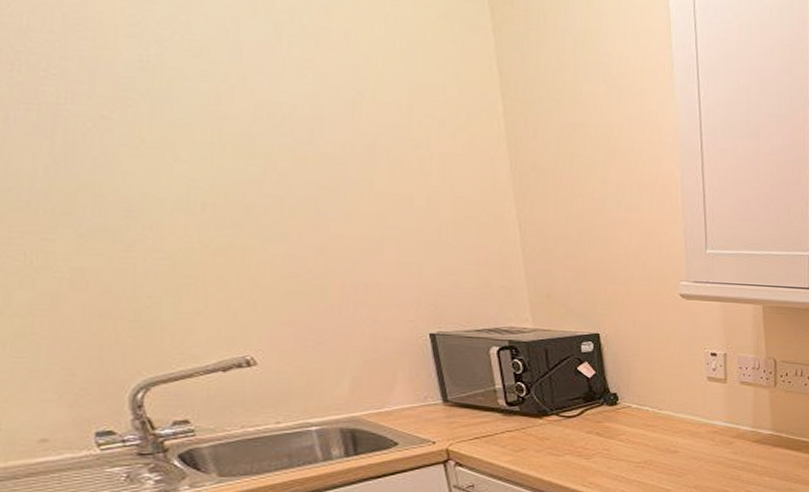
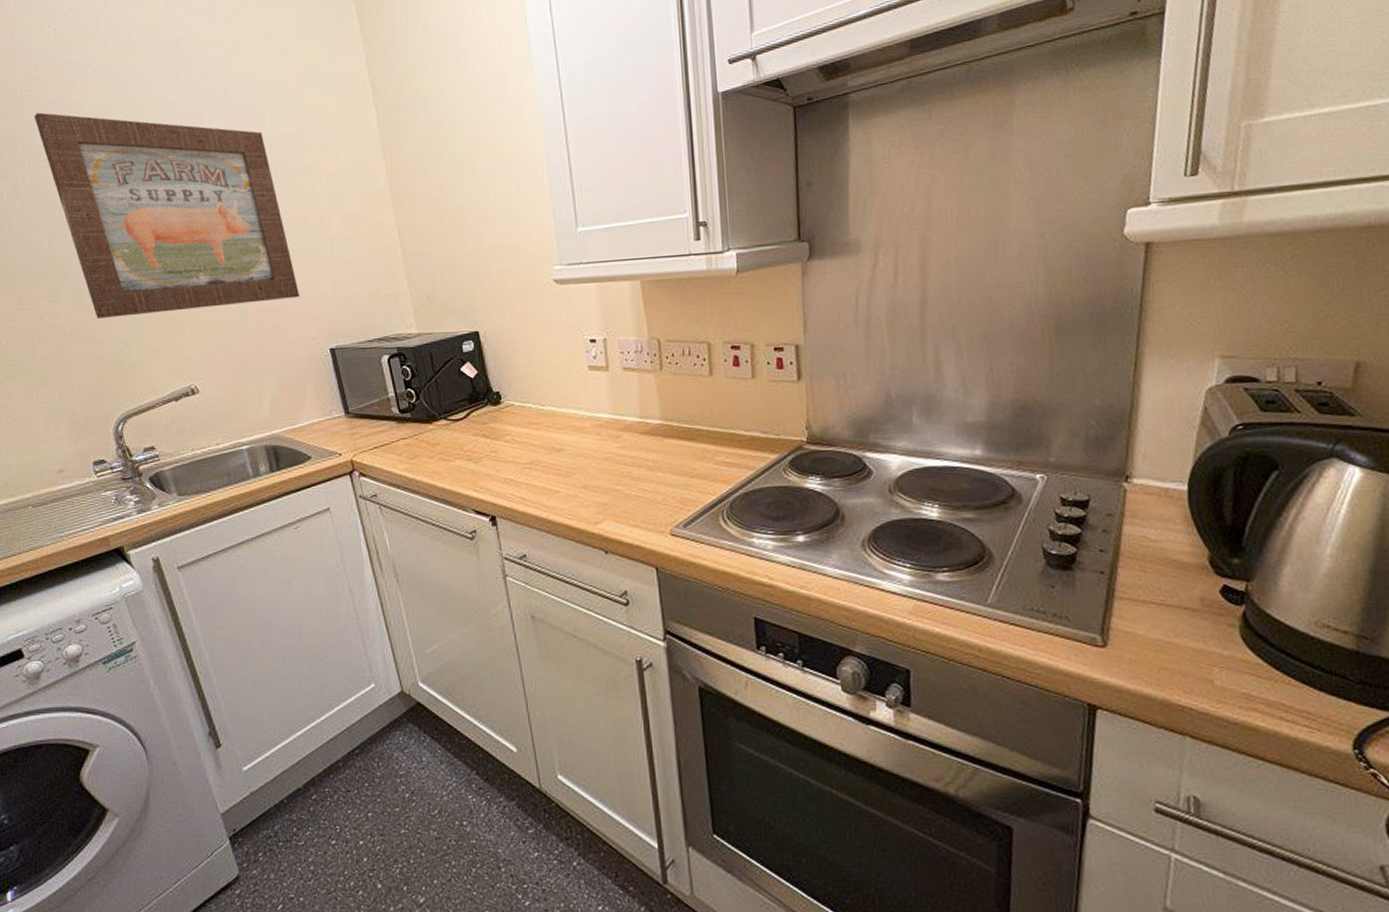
wall art: none [32,12,398,277] -> present [34,112,300,319]

